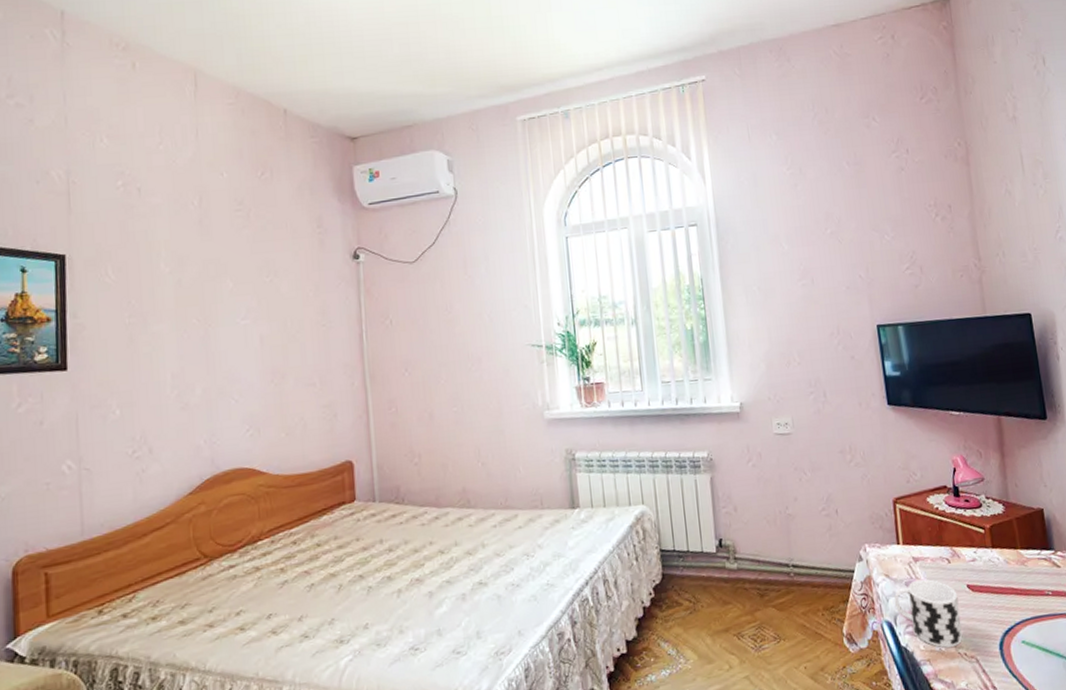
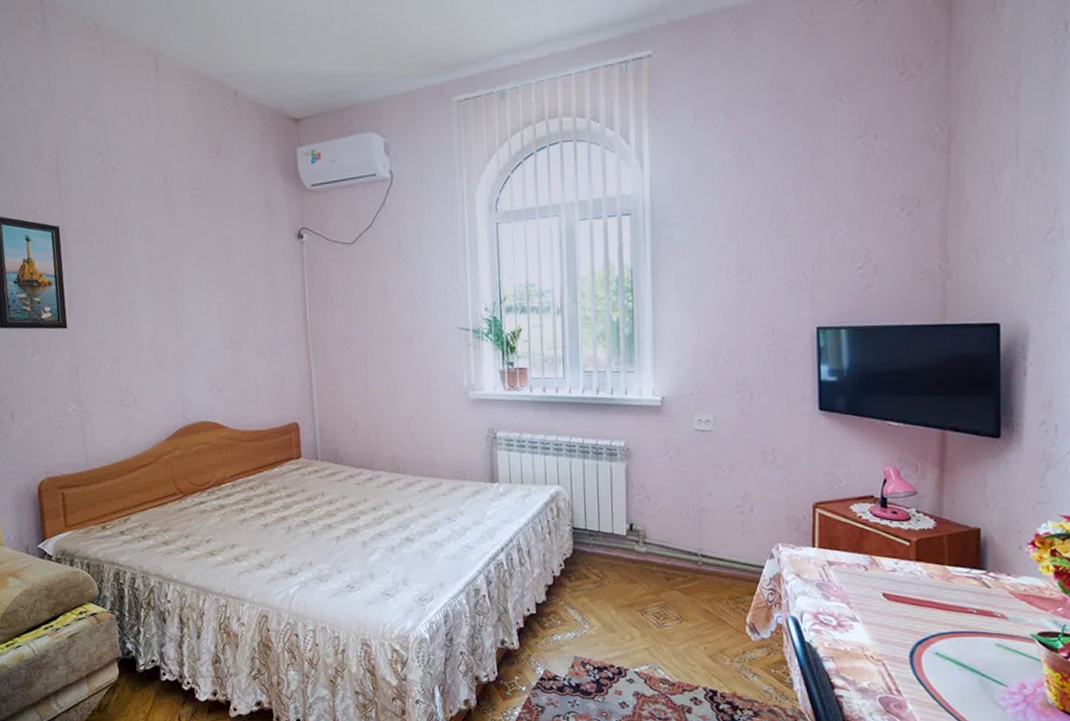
cup: present [894,579,962,648] -> none [802,582,871,648]

